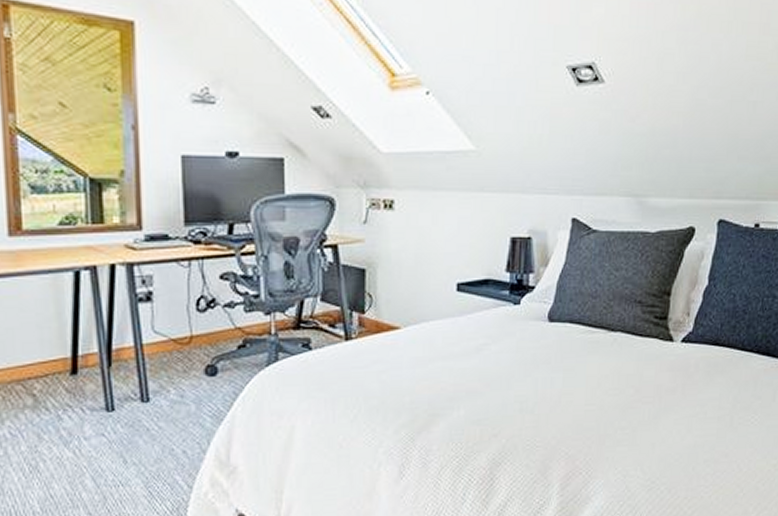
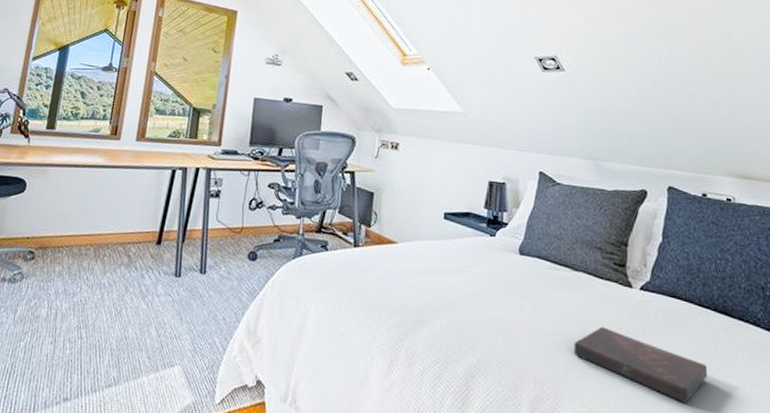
book: none [608,388,746,452] -> present [573,326,708,403]

